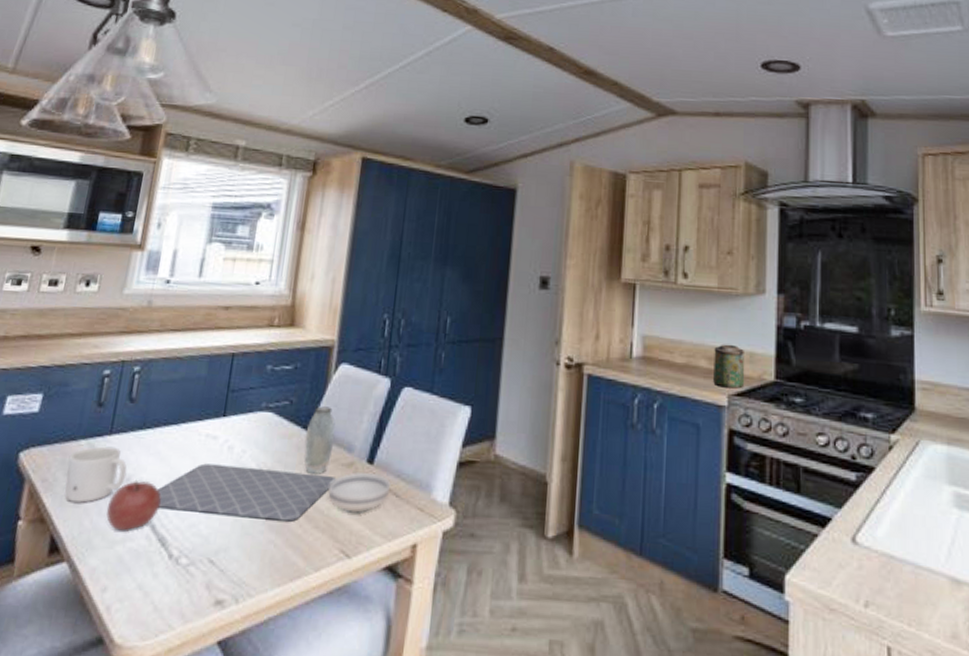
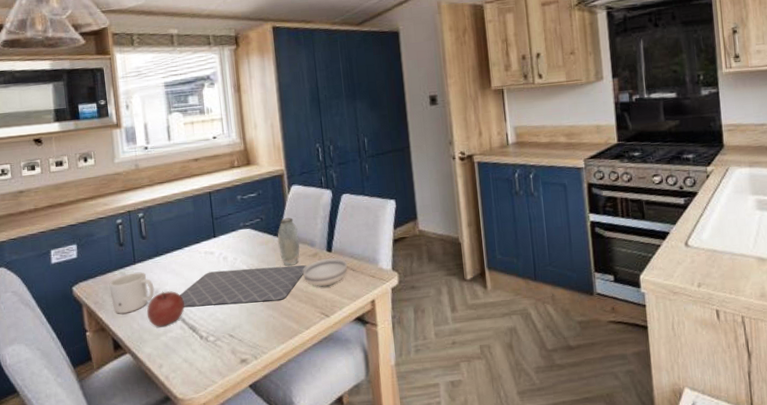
canister: present [713,344,745,389] -> none [569,122,596,155]

